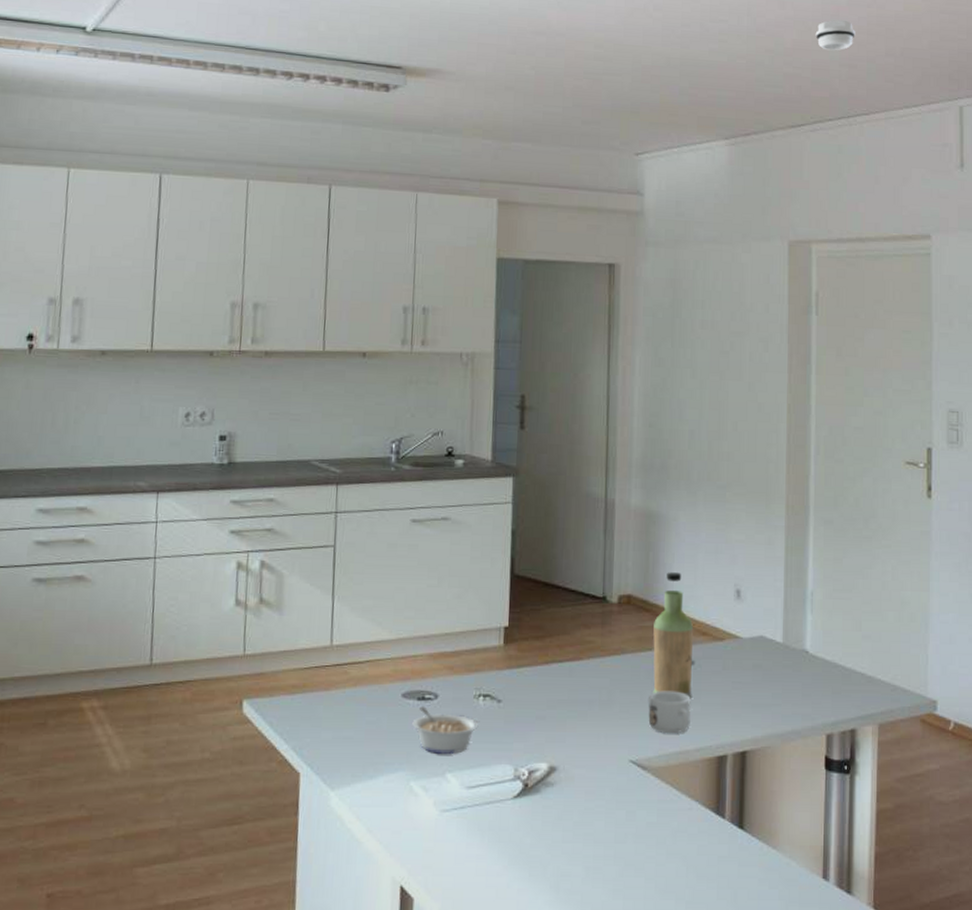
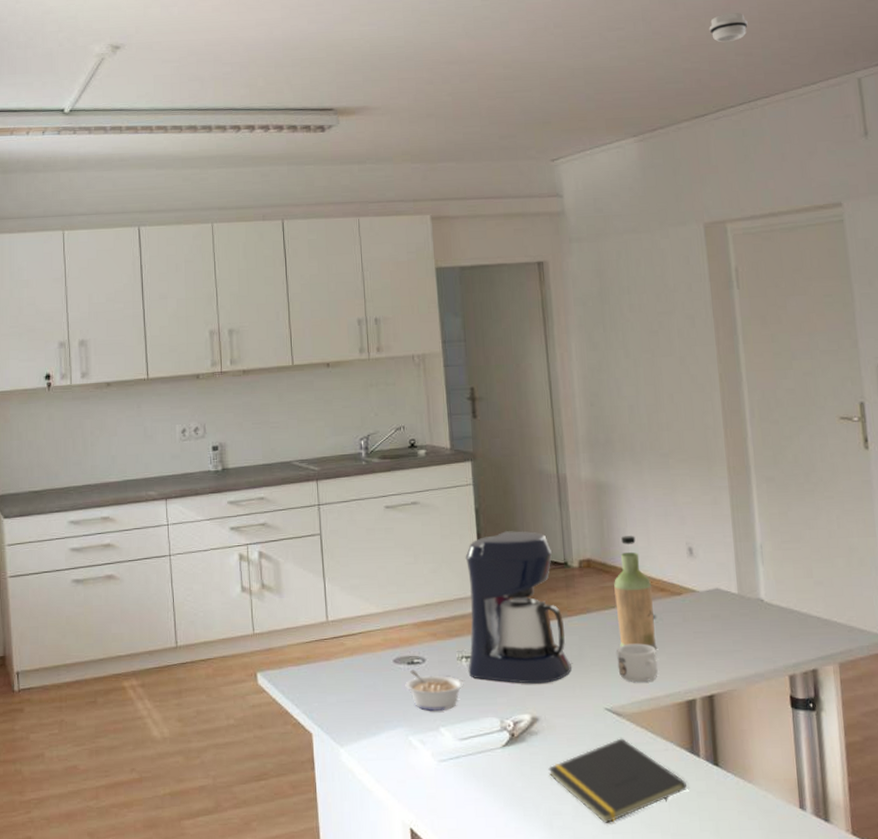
coffee maker: none [484,557,599,730] -> present [465,530,572,684]
notepad: none [561,794,709,889] -> present [548,738,688,824]

